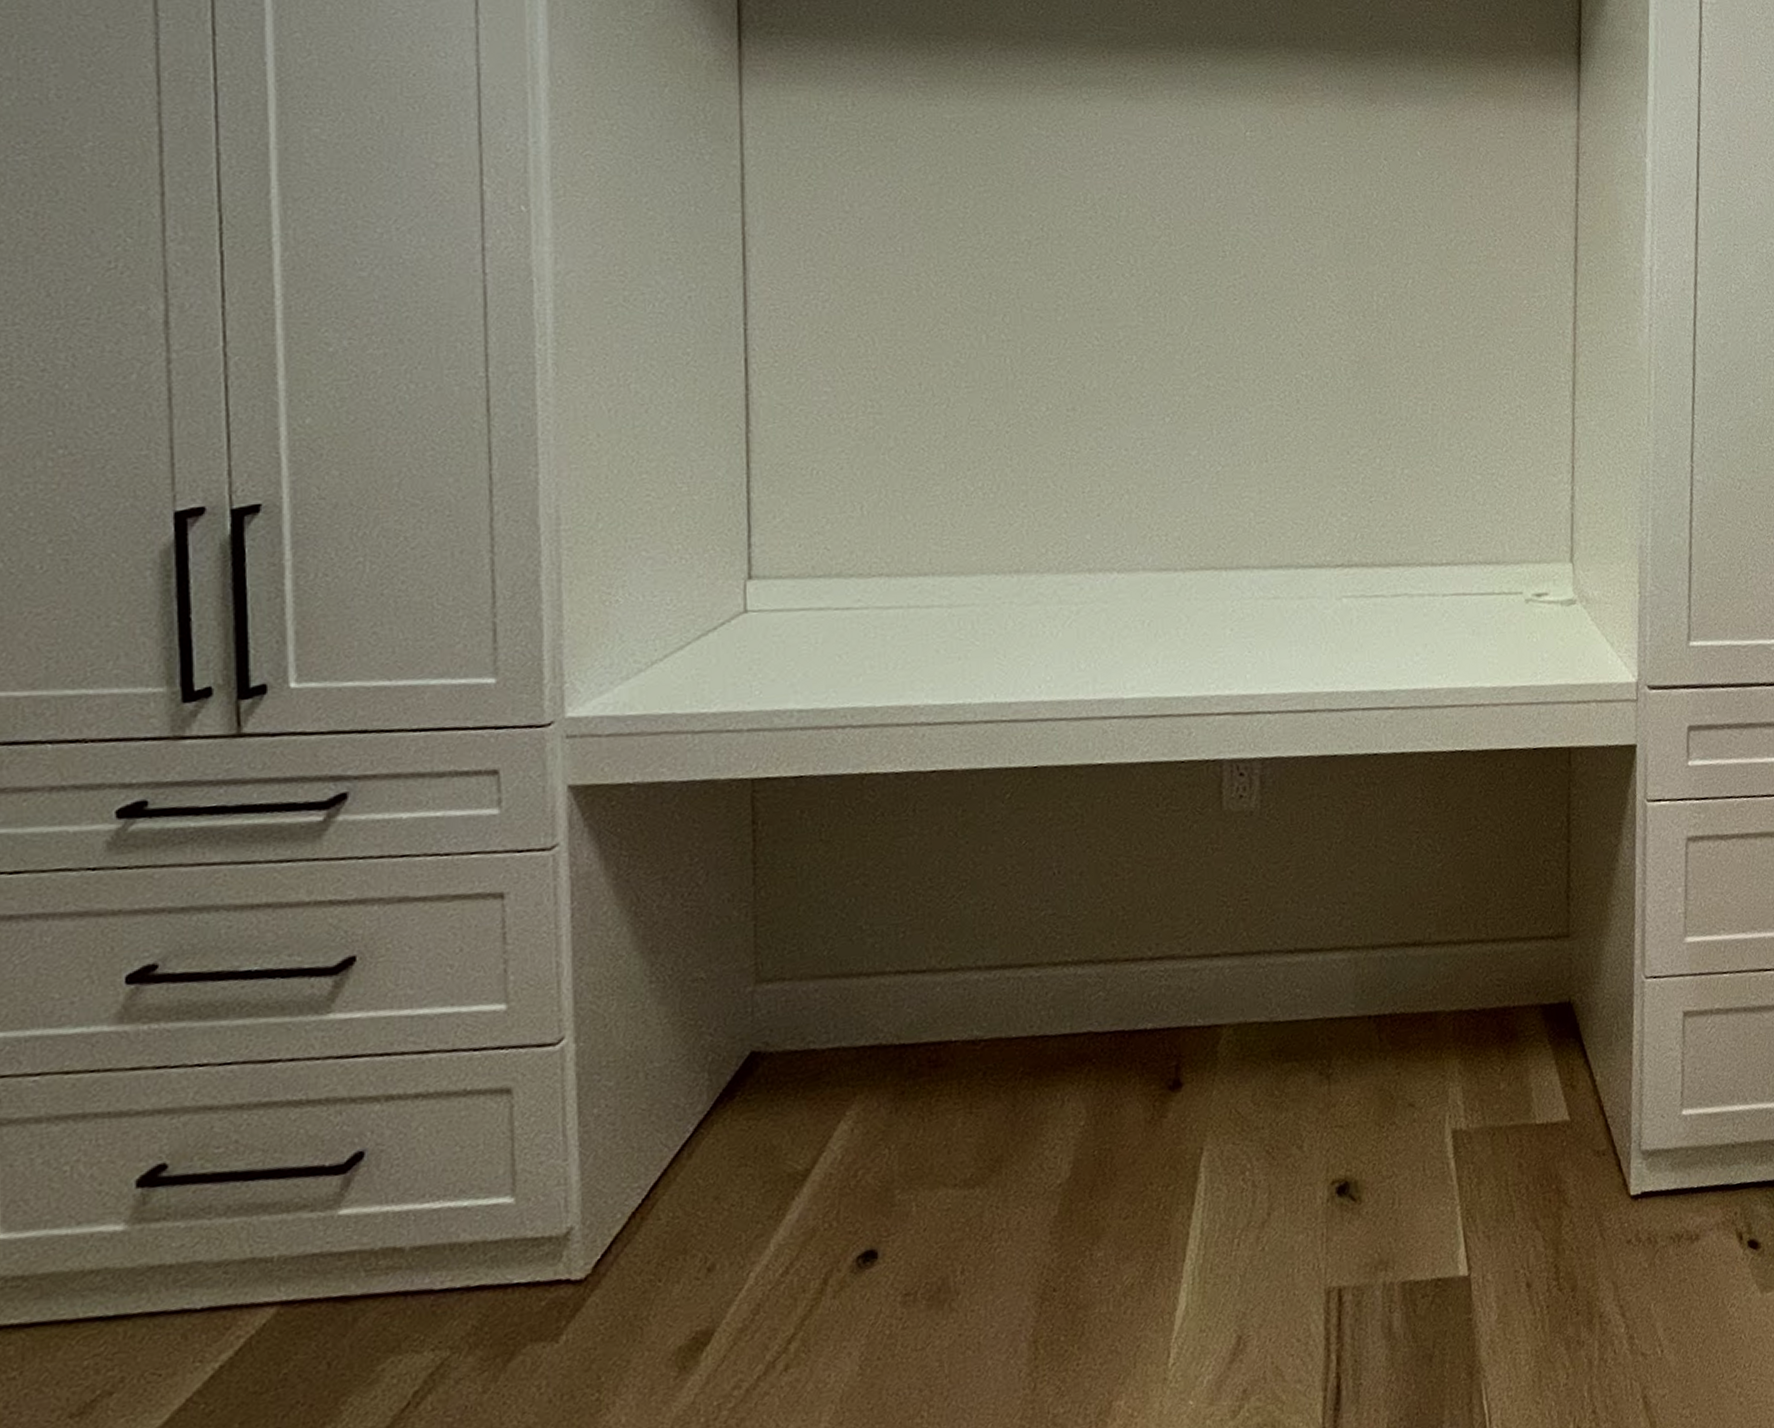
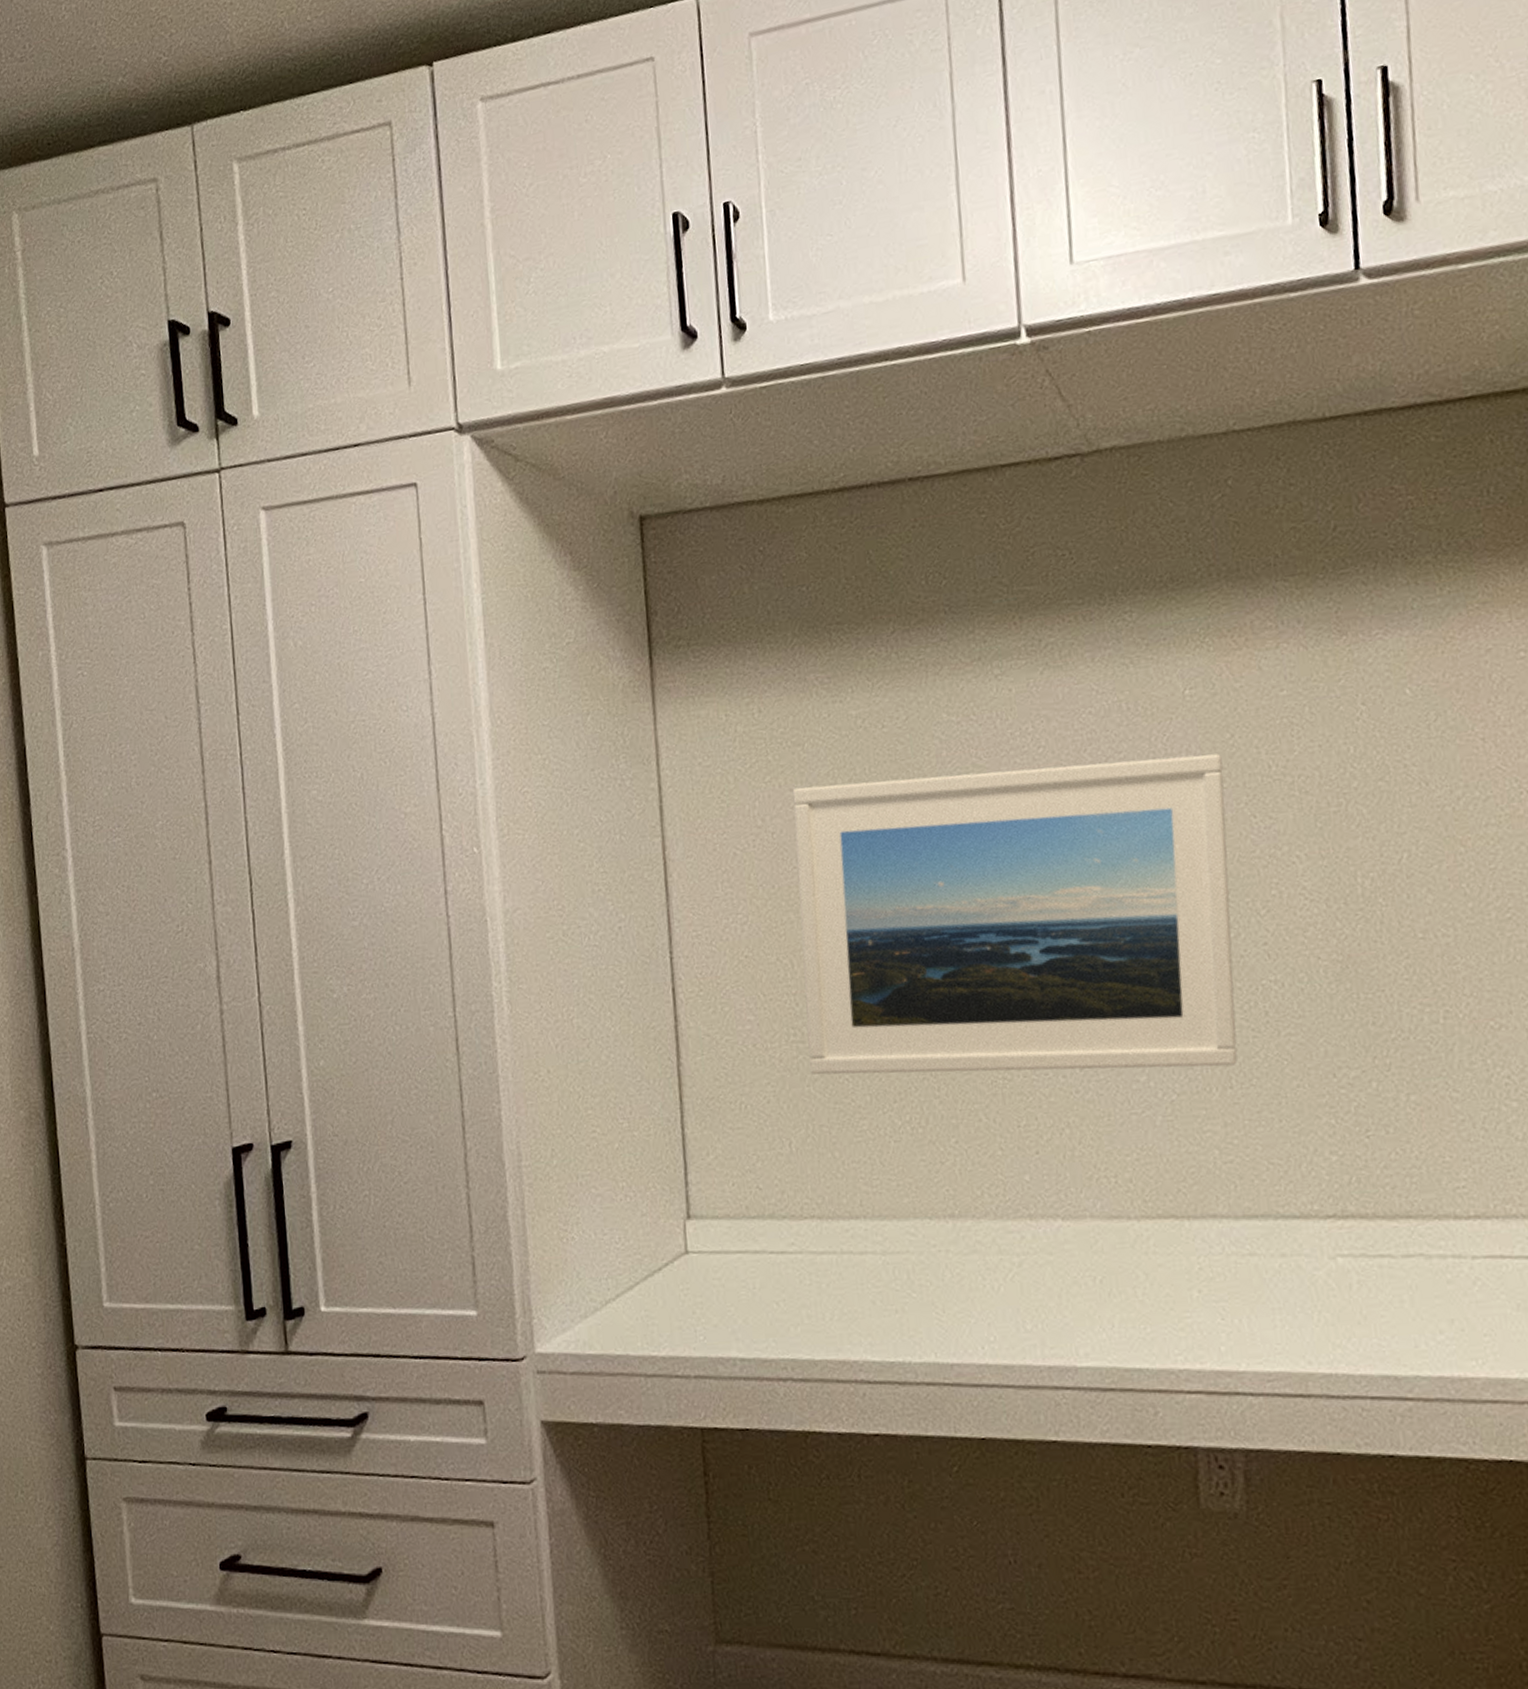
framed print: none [883,179,1274,444] -> present [792,753,1238,1075]

